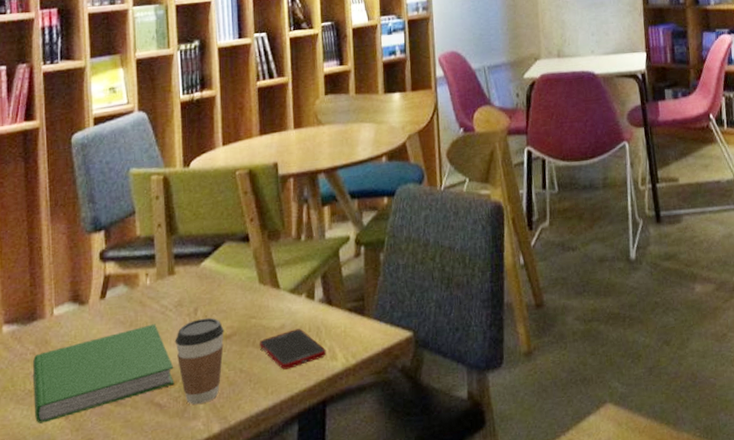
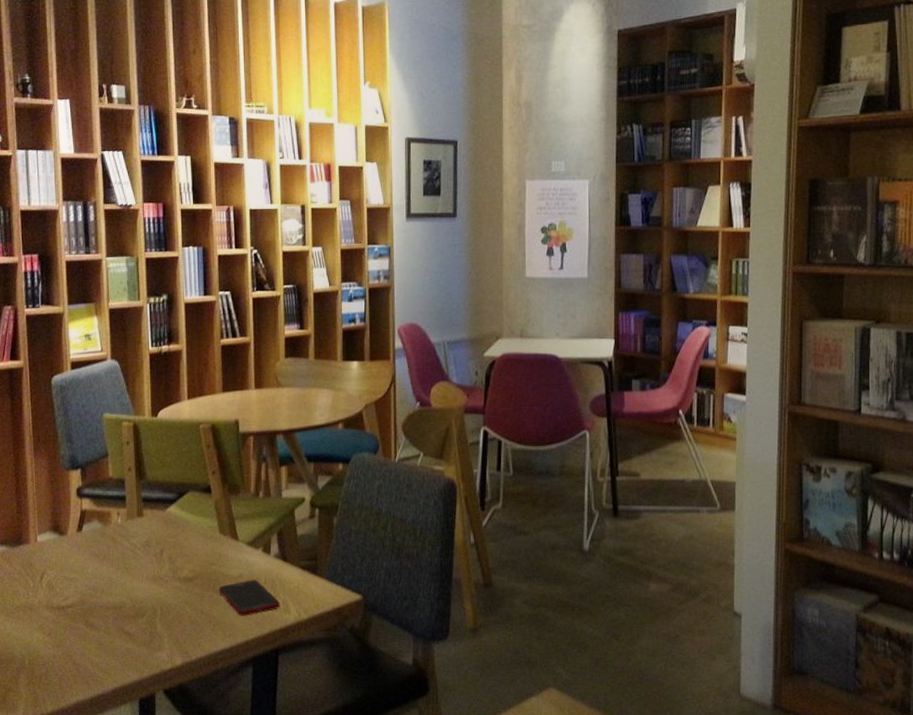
hardcover book: present [33,324,175,424] -> none [20,560,142,636]
coffee cup: present [174,317,224,405] -> none [142,560,187,638]

